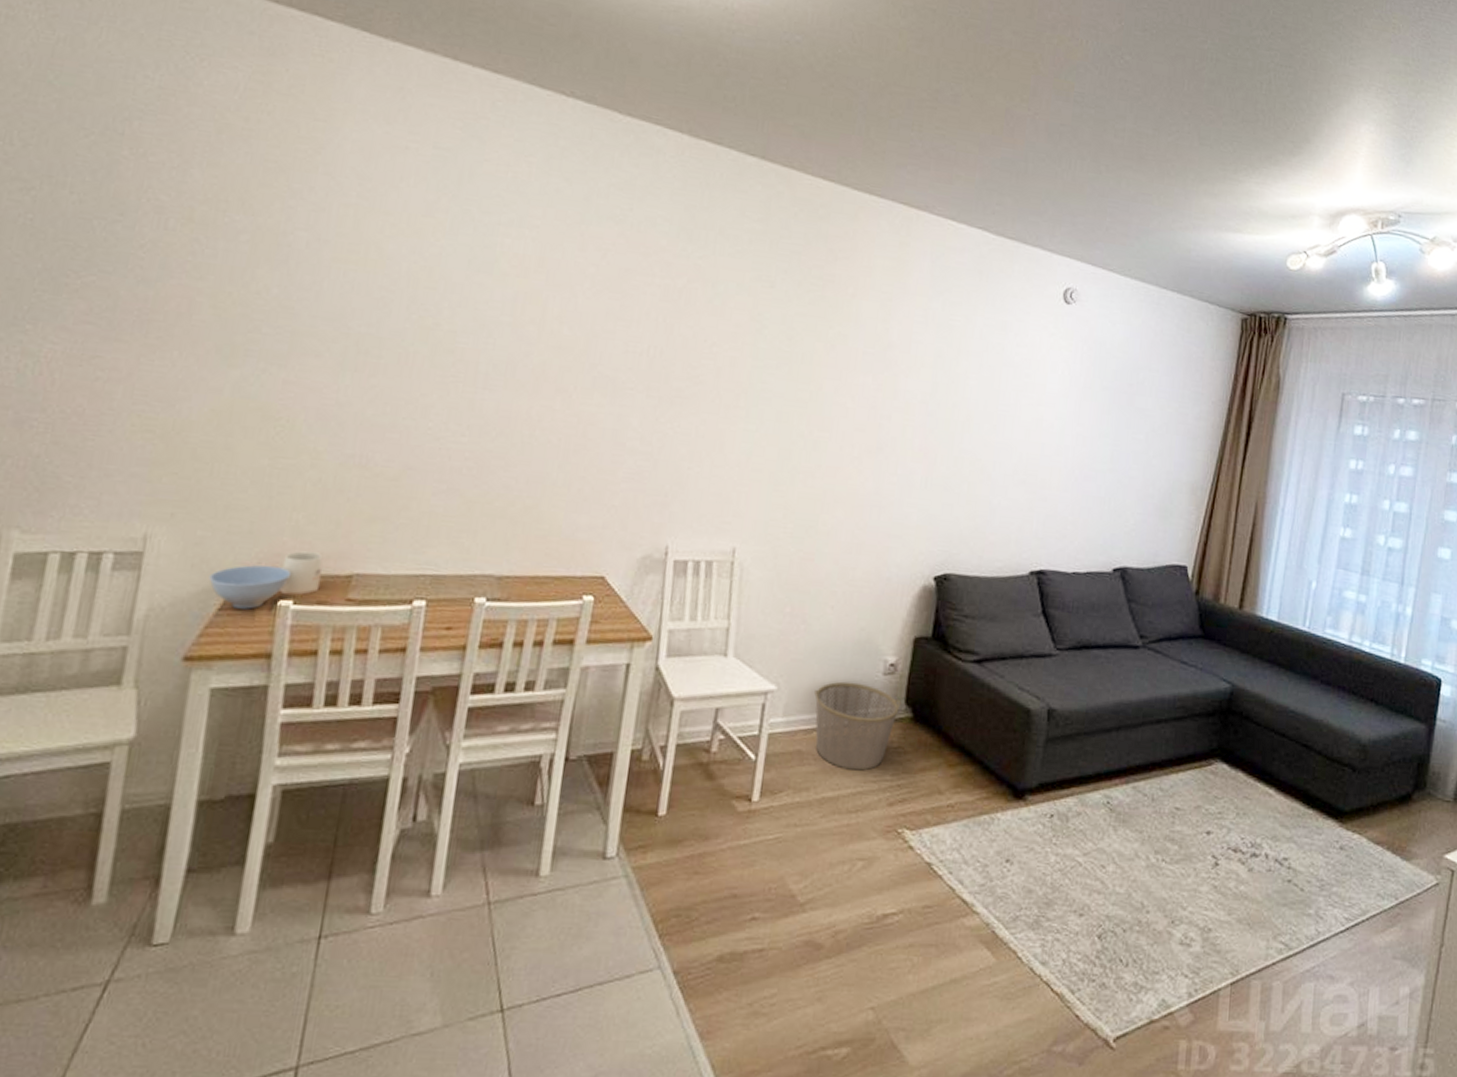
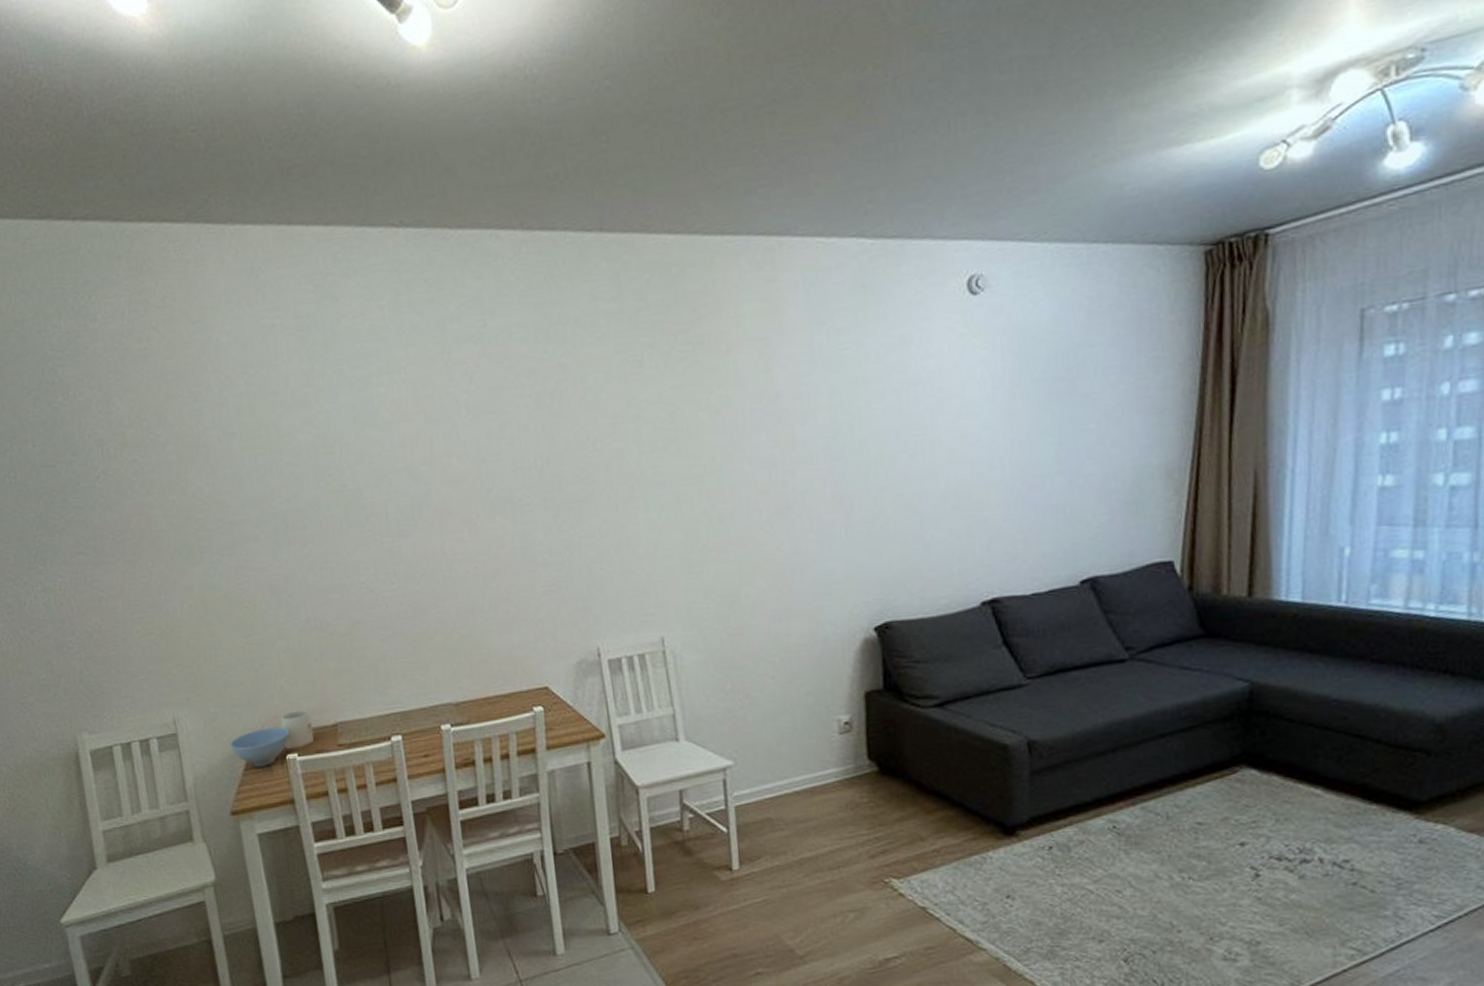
basket: present [814,681,902,771] -> none [772,746,864,830]

